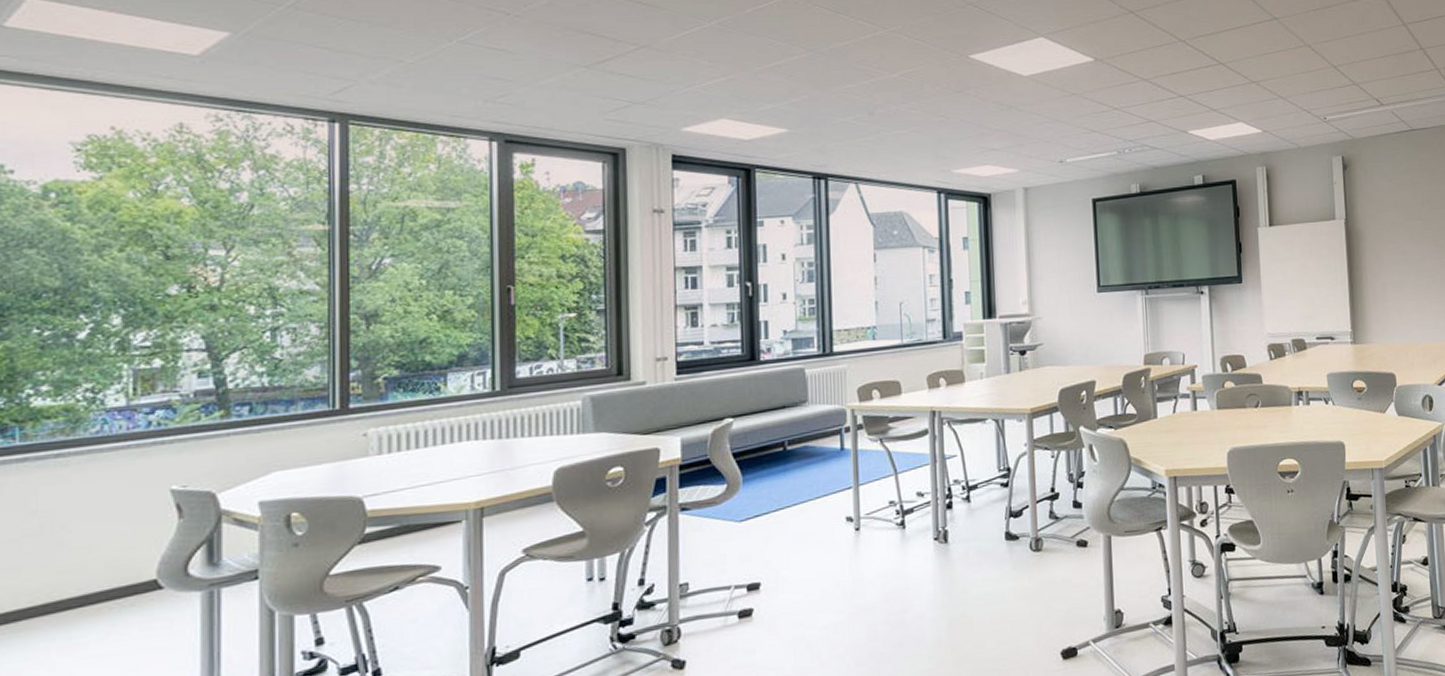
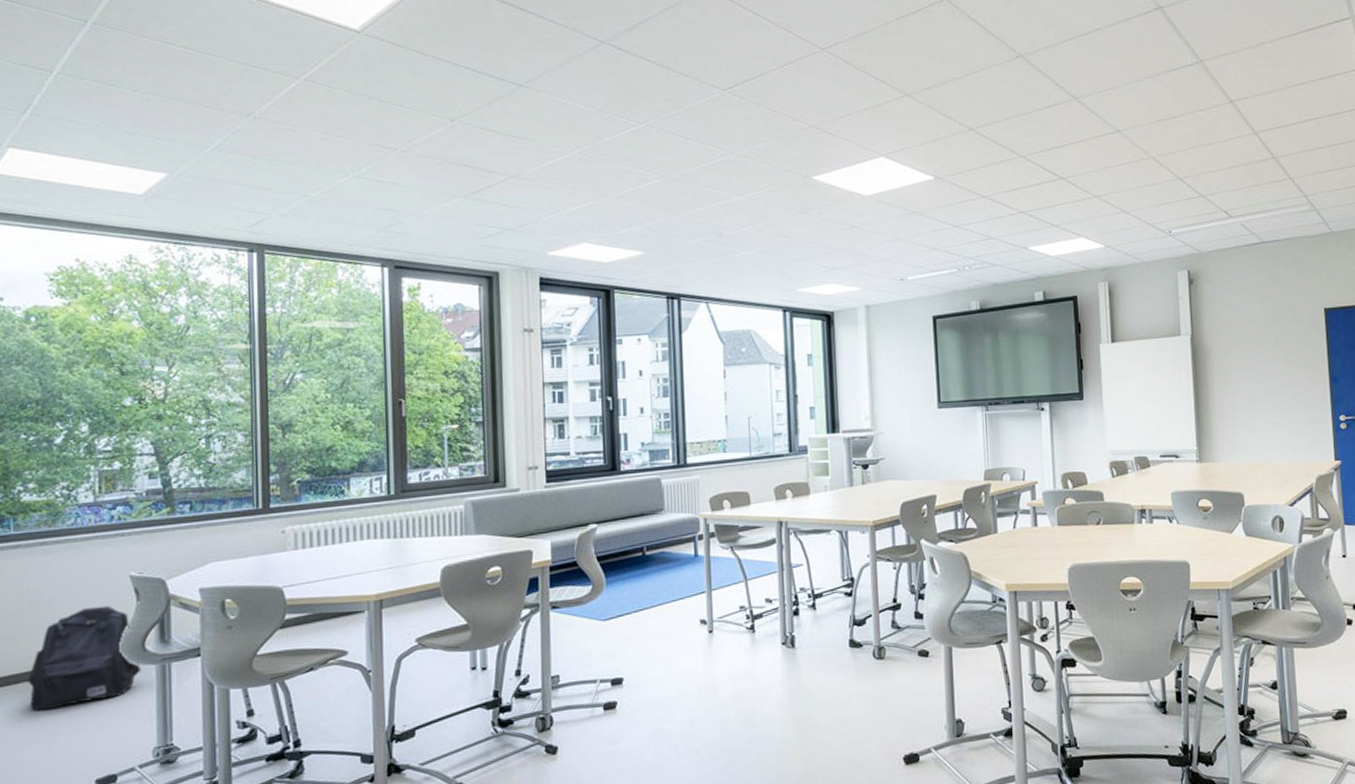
backpack: none [33,525,182,653] -> present [27,605,141,712]

